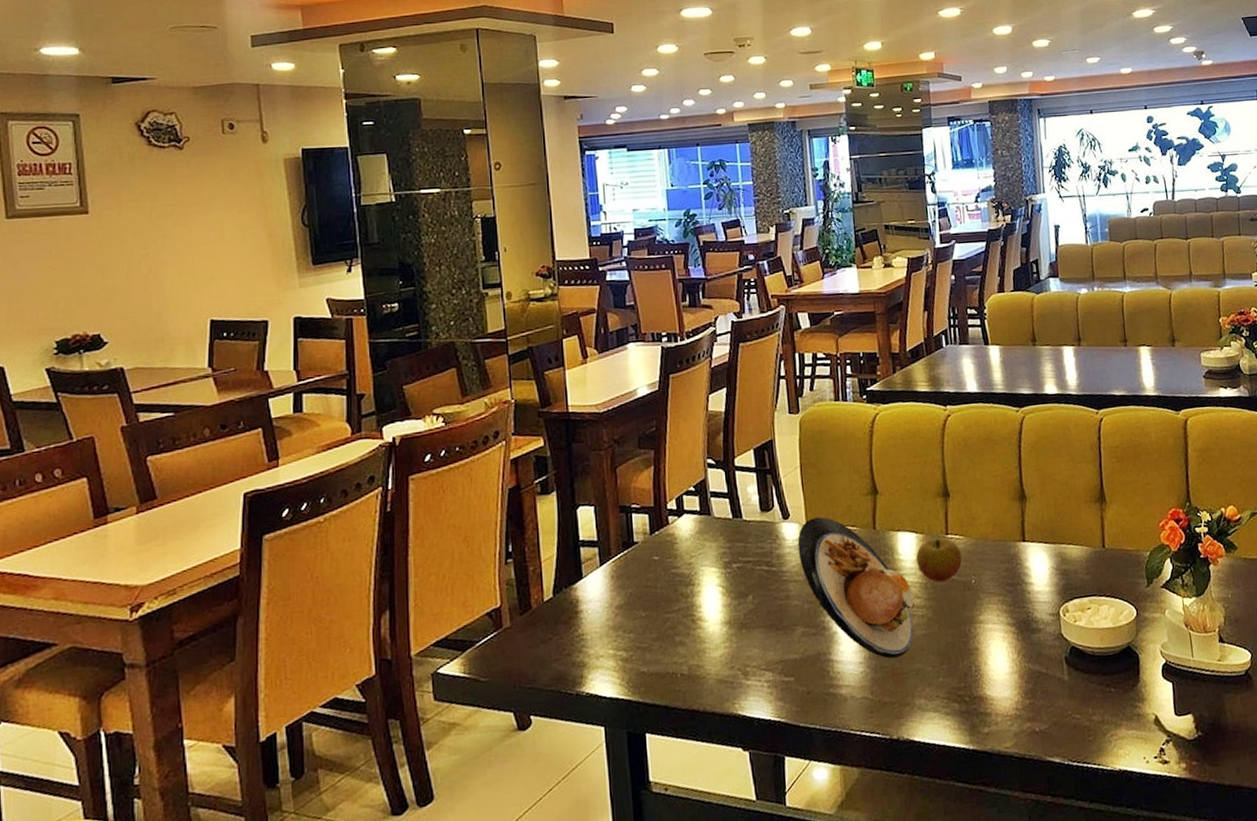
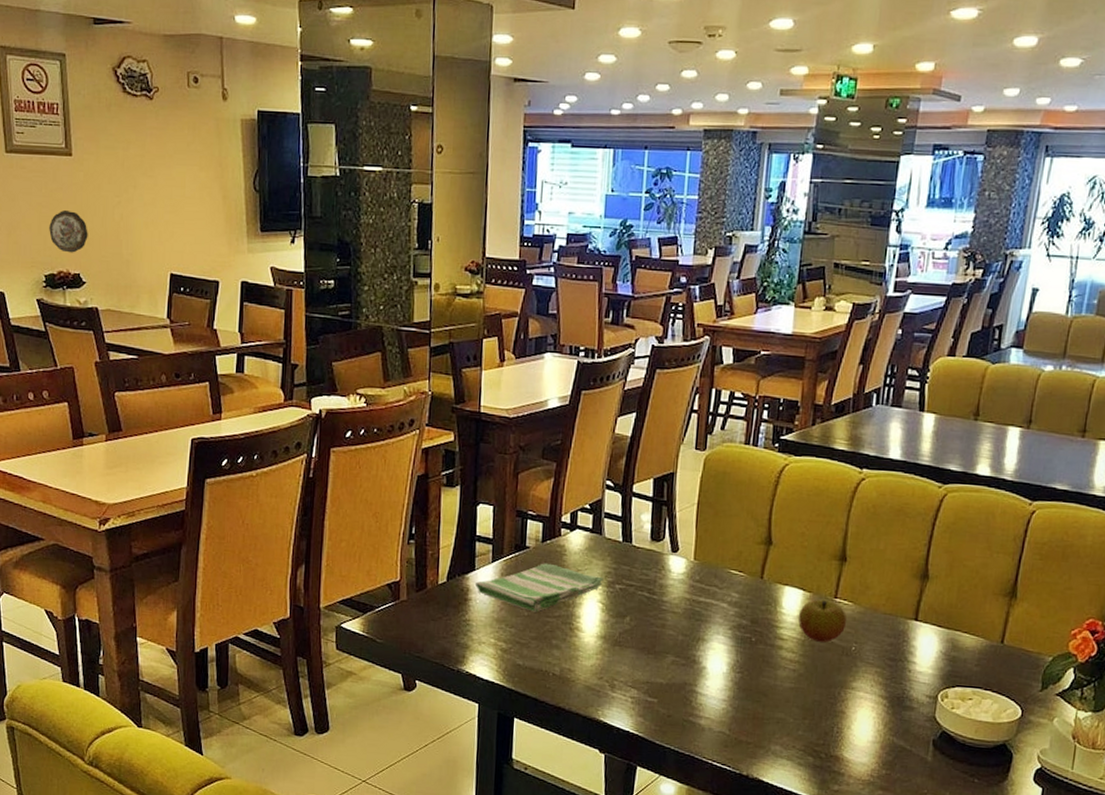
decorative plate: none [61,269,110,314] -> present [49,209,88,253]
dish towel: none [584,555,719,611] -> present [474,563,604,612]
plate: present [797,517,916,659] -> none [681,556,790,704]

